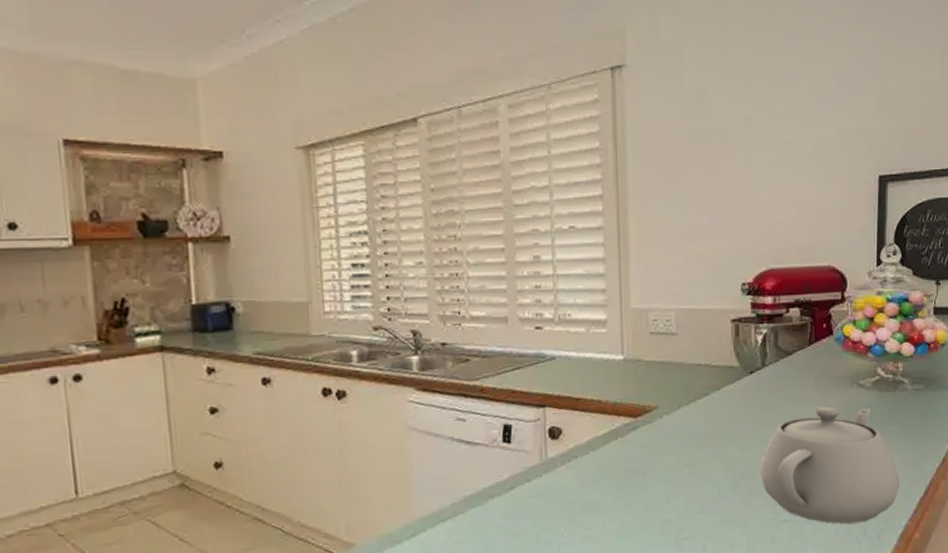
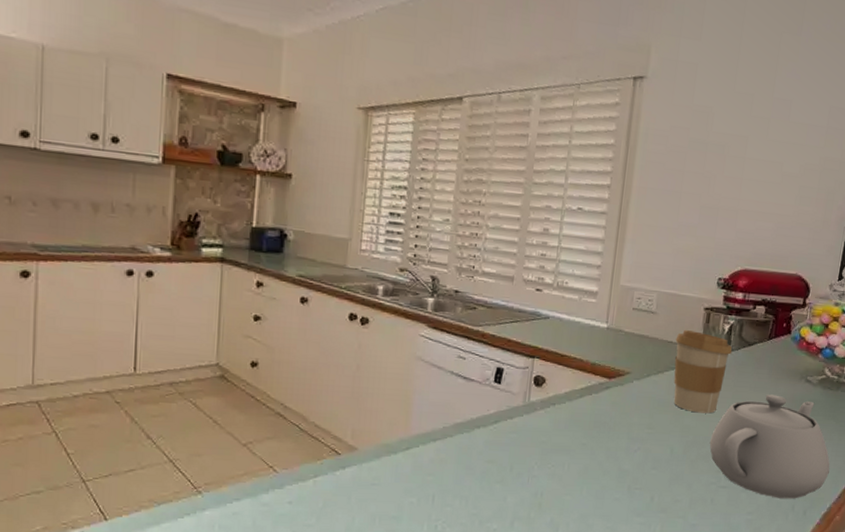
coffee cup: none [704,348,770,442] -> present [673,330,732,414]

